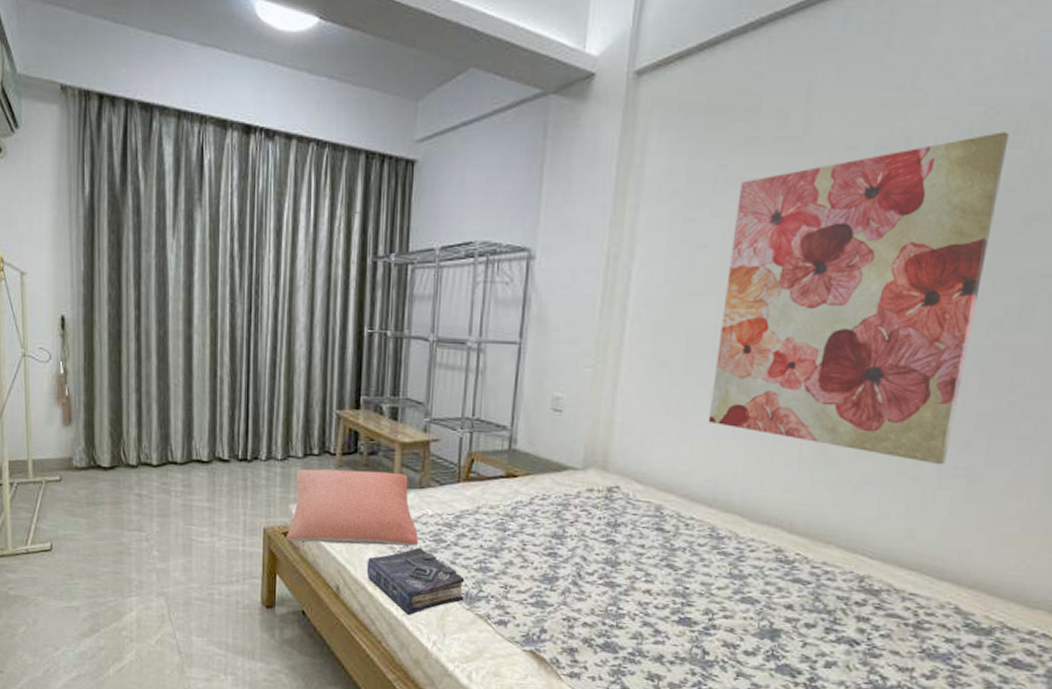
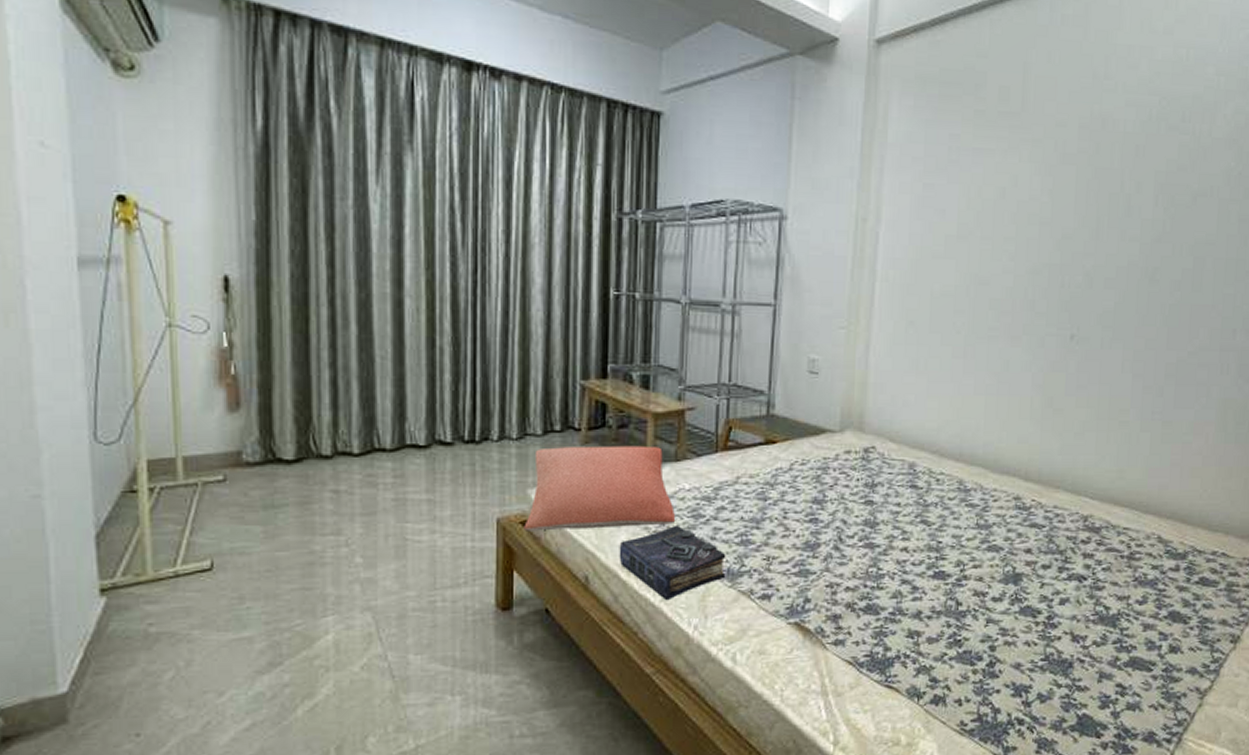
wall art: present [708,132,1010,465] -> none [952,119,1178,410]

